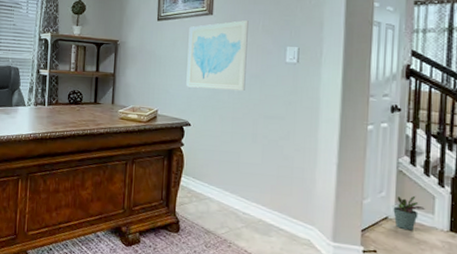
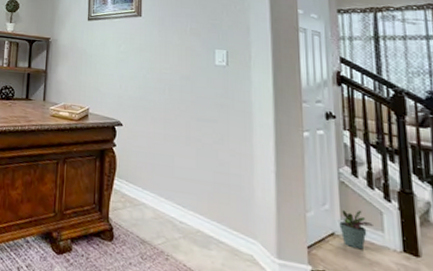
wall art: present [186,20,249,91] -> none [117,23,176,92]

